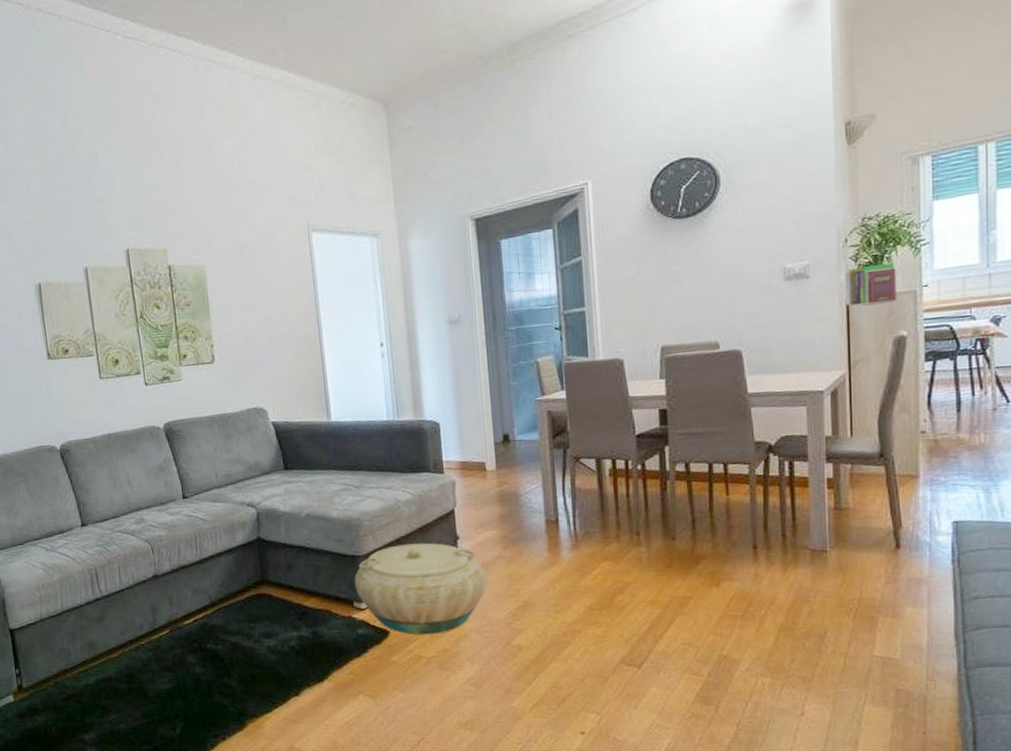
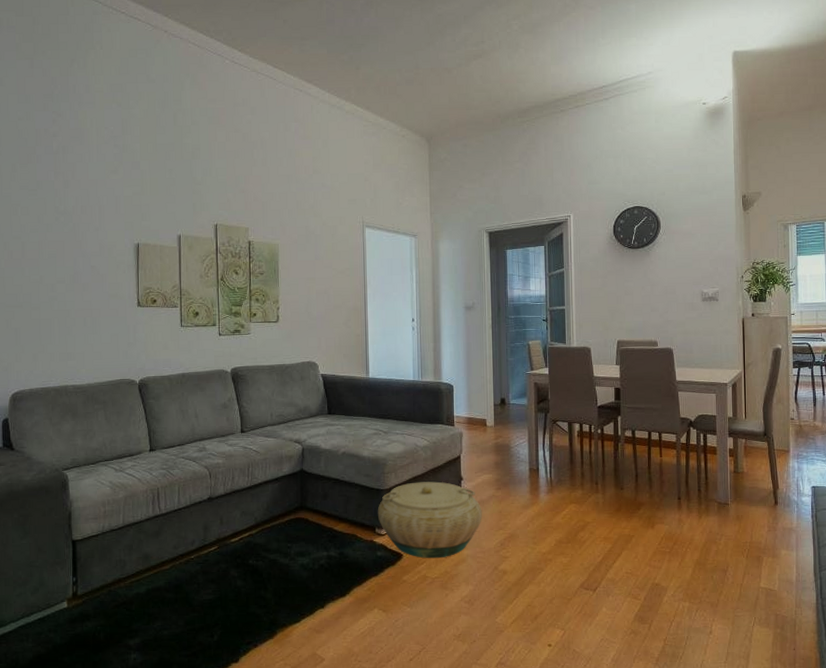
books: present [844,263,897,307] -> none [741,296,775,324]

